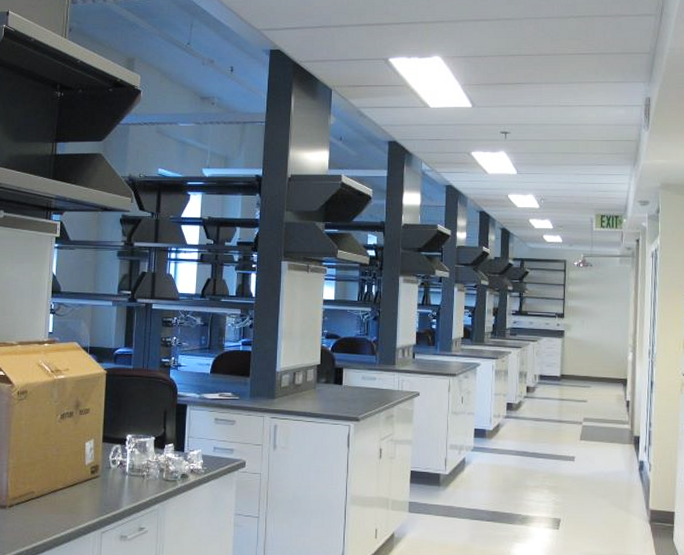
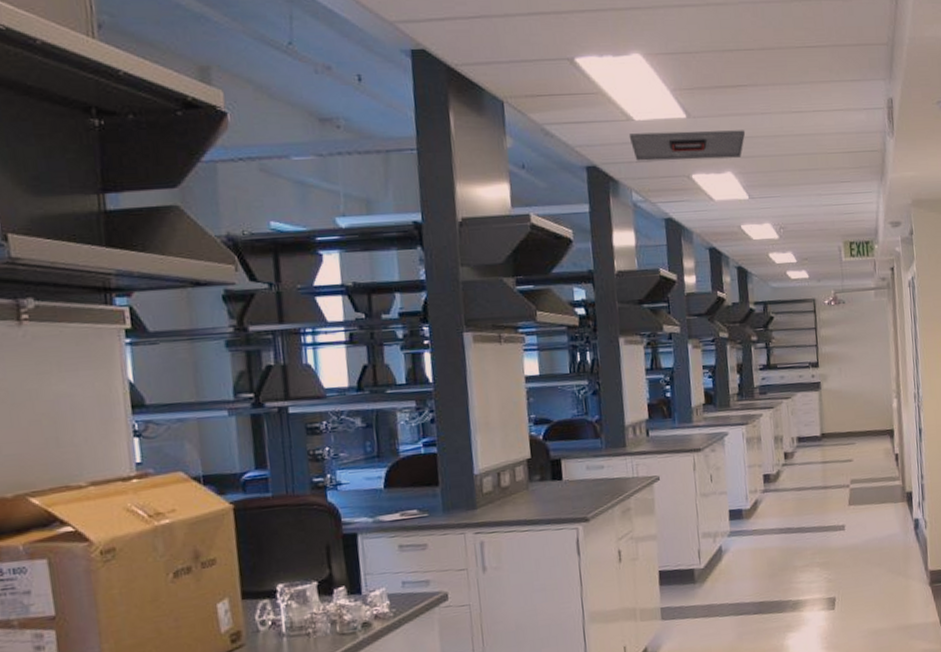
ceiling vent: none [424,117,519,140] -> present [628,130,746,161]

